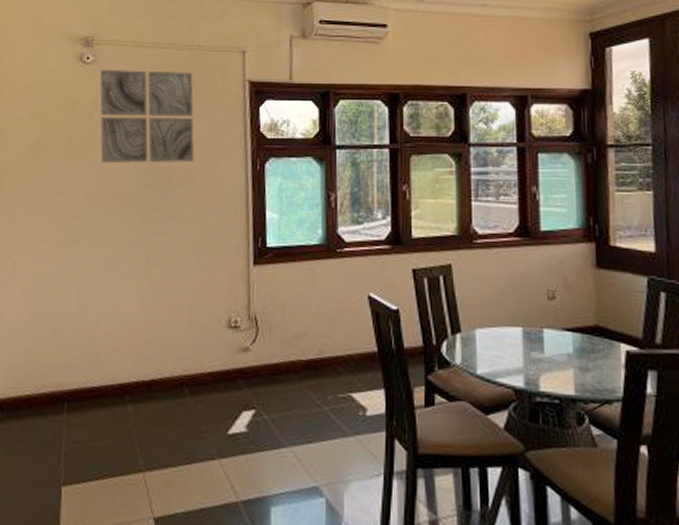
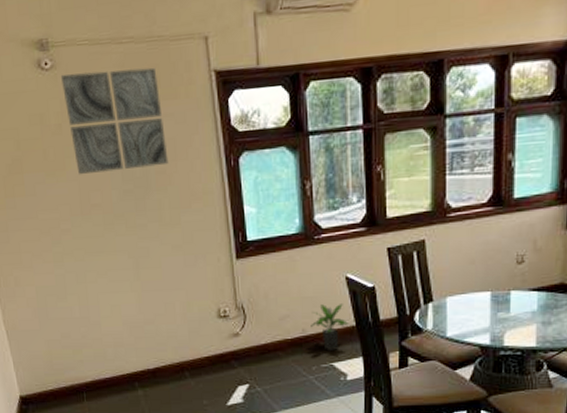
potted plant: none [328,324,371,380] -> present [311,304,349,352]

